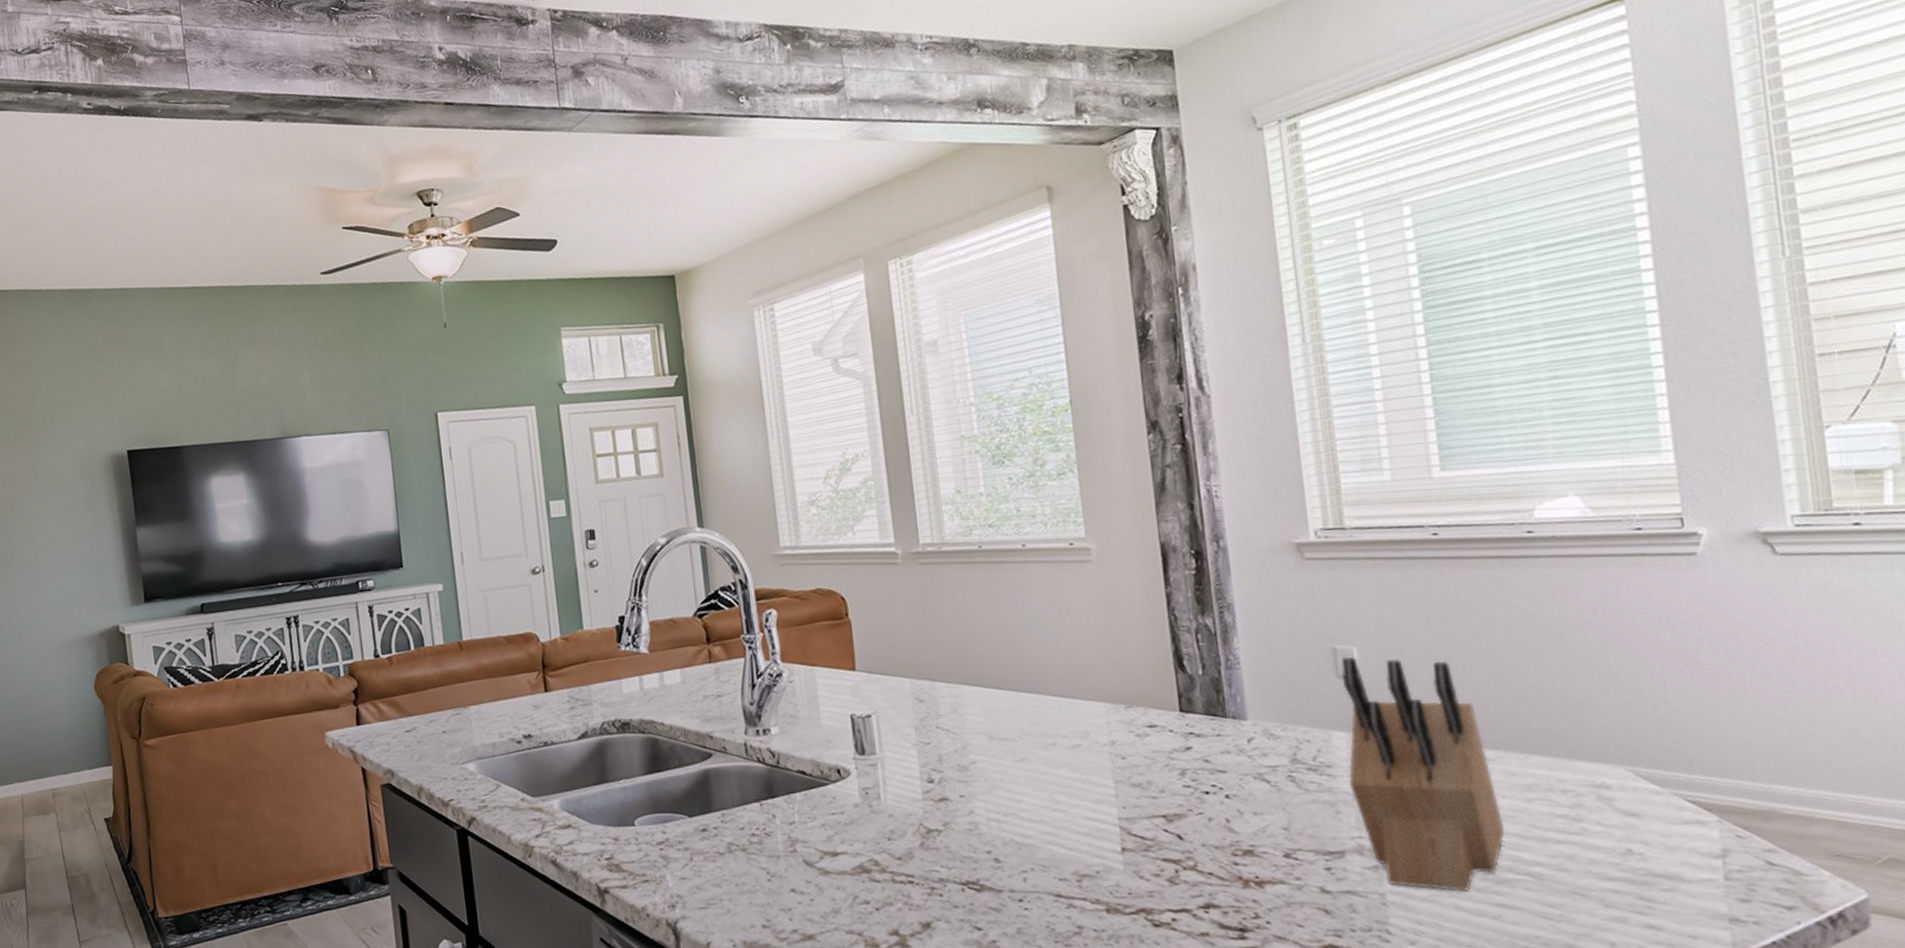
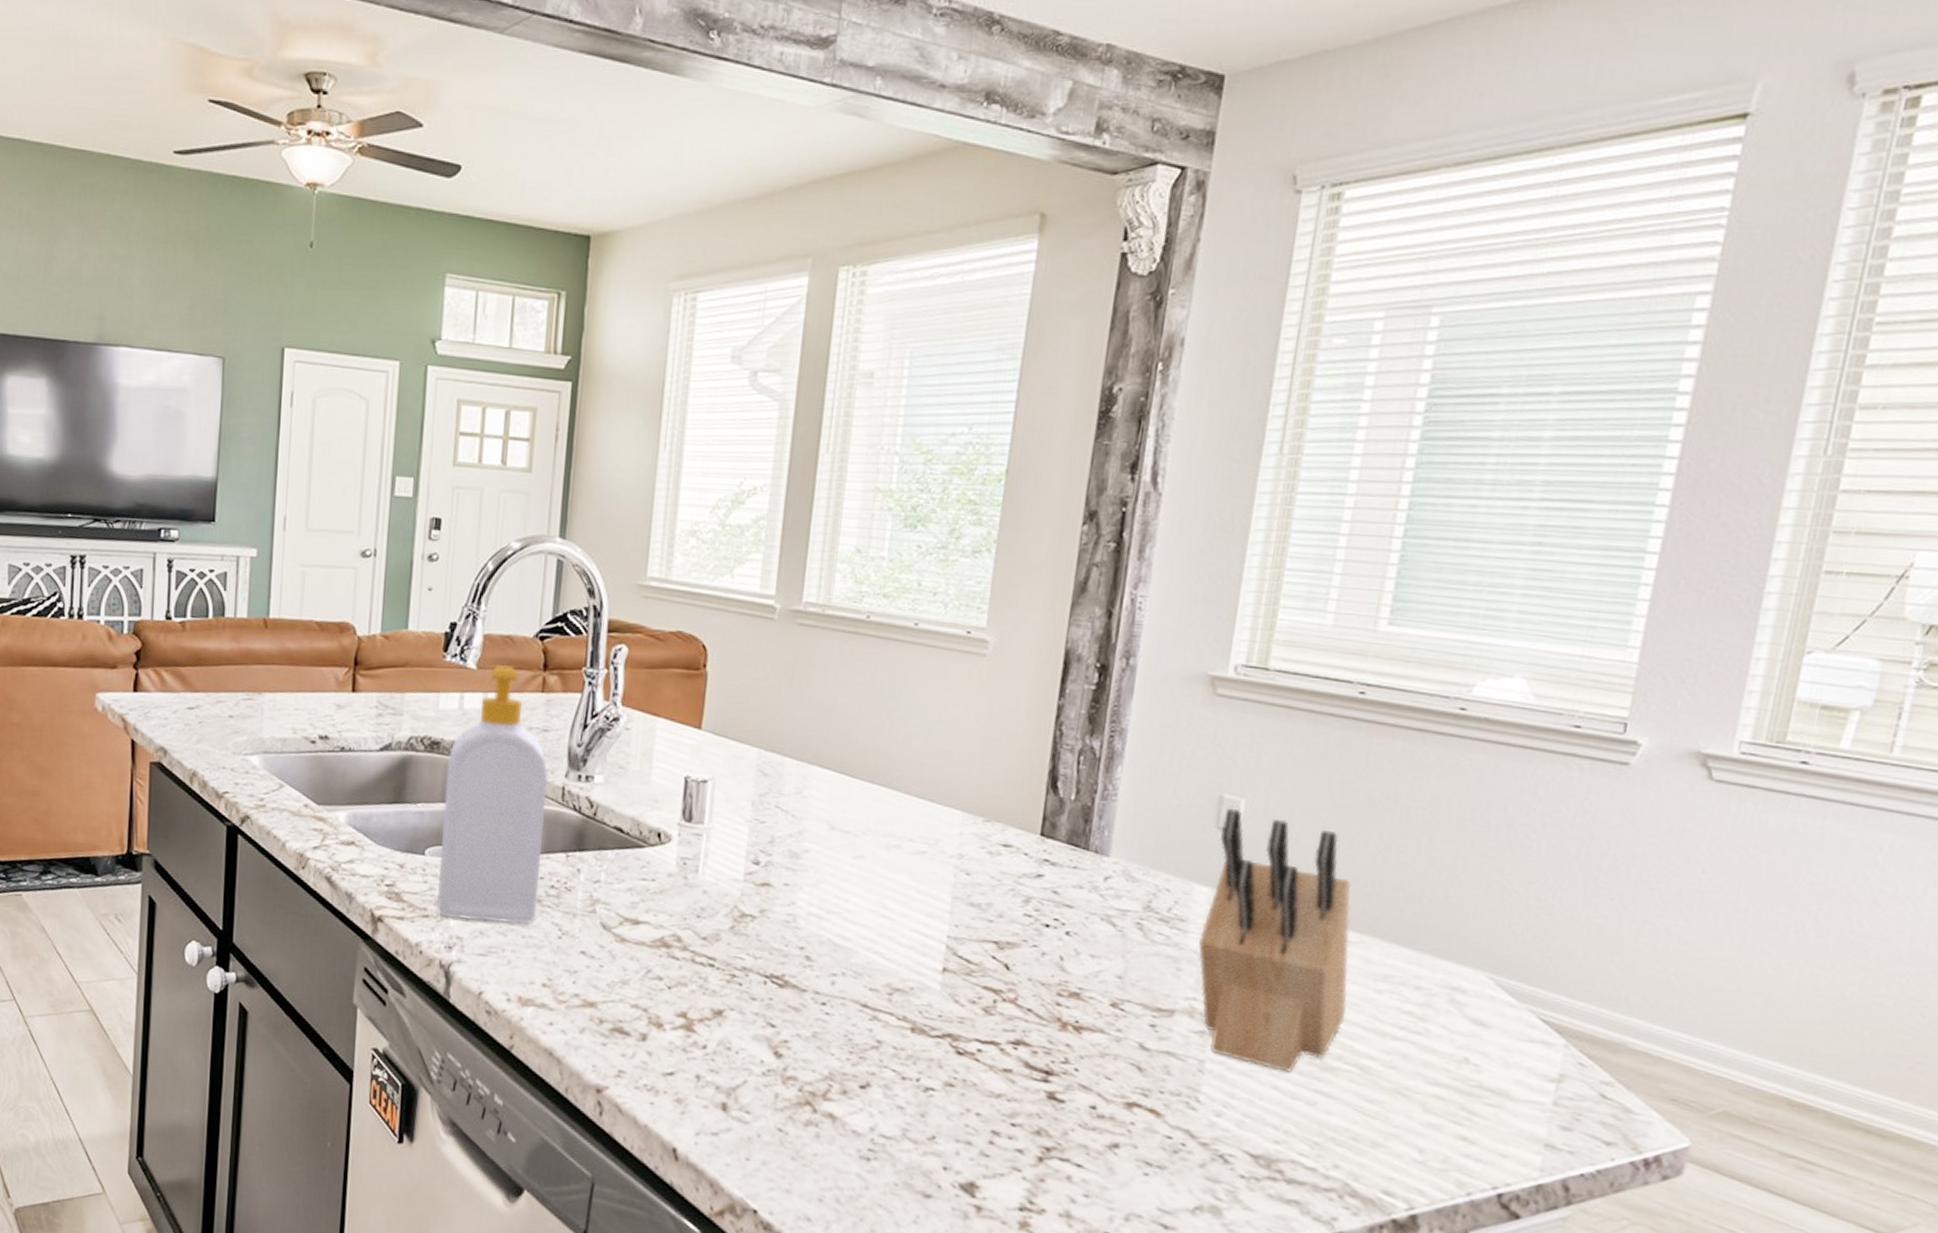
soap bottle: none [639,645,745,879] -> present [437,665,549,924]

